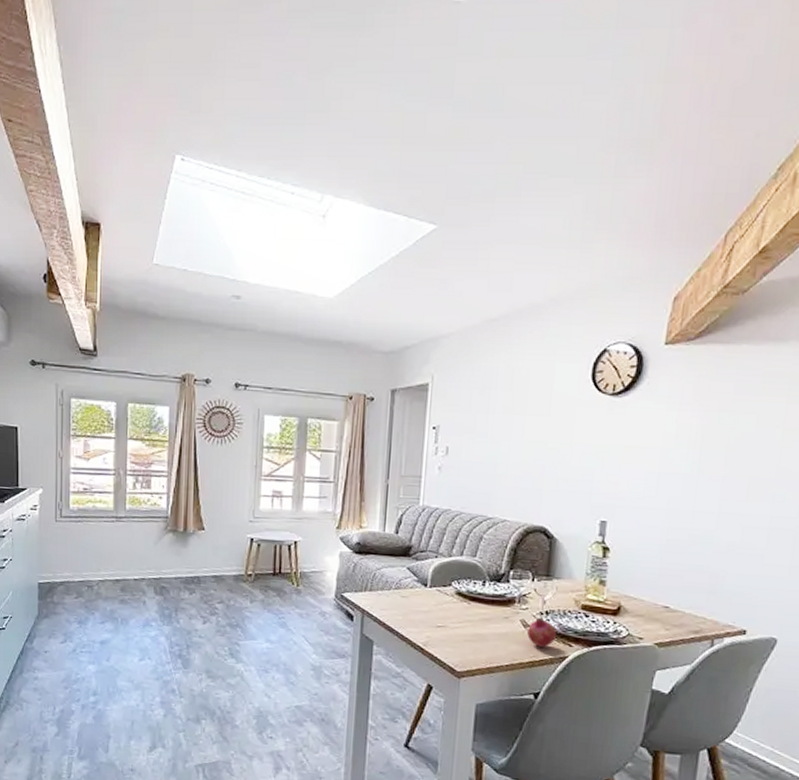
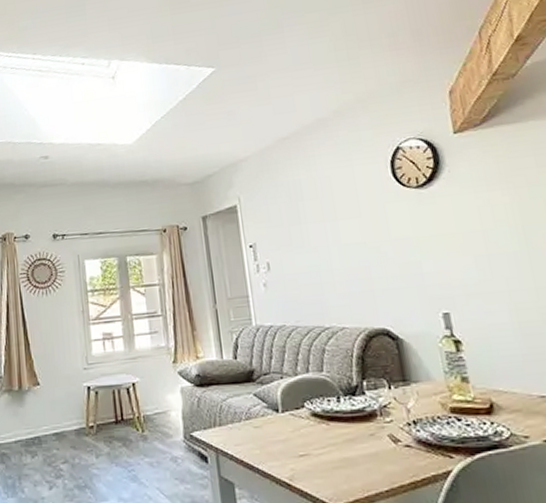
fruit: present [527,617,556,647] -> none [398,429,432,464]

